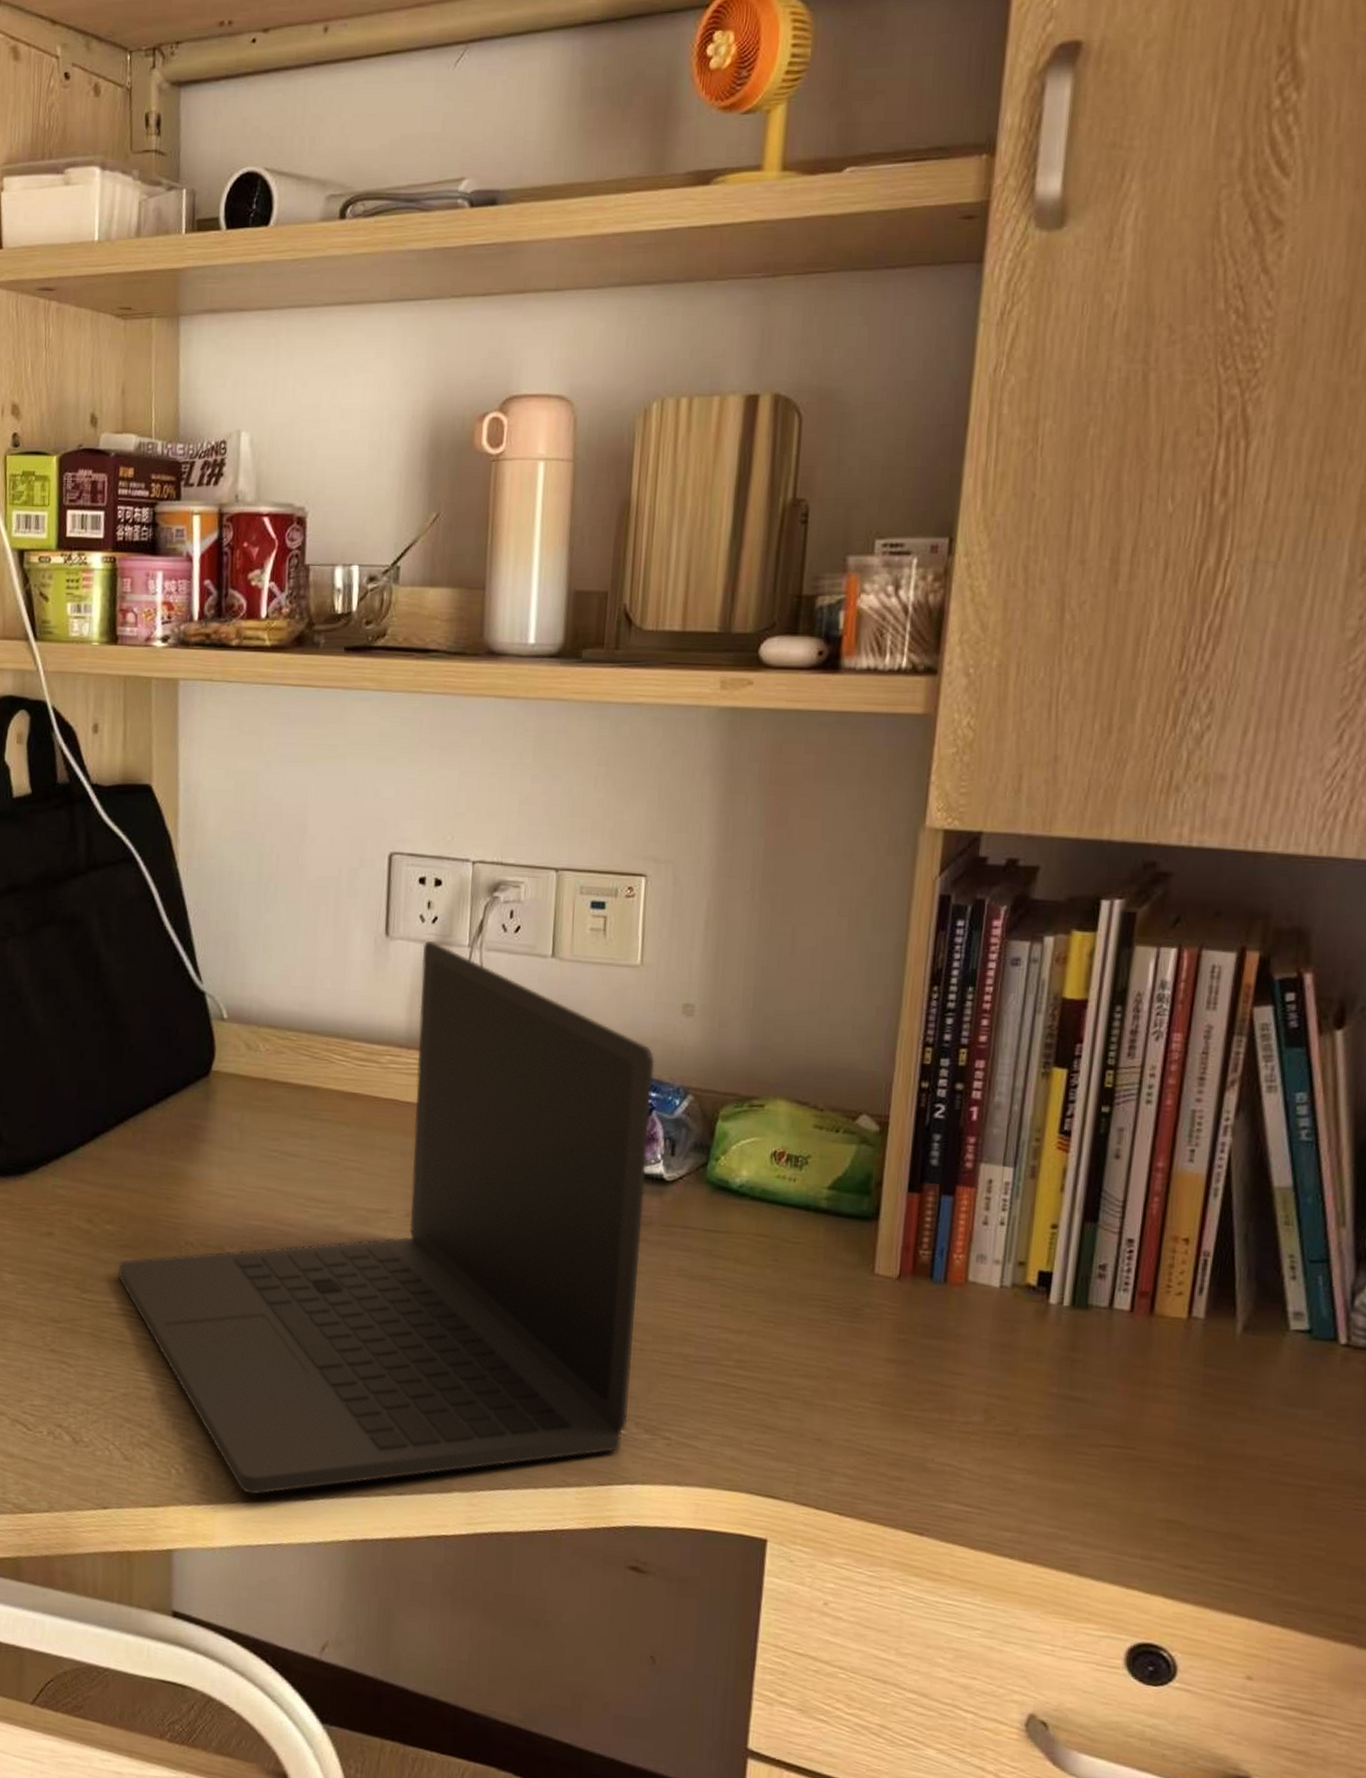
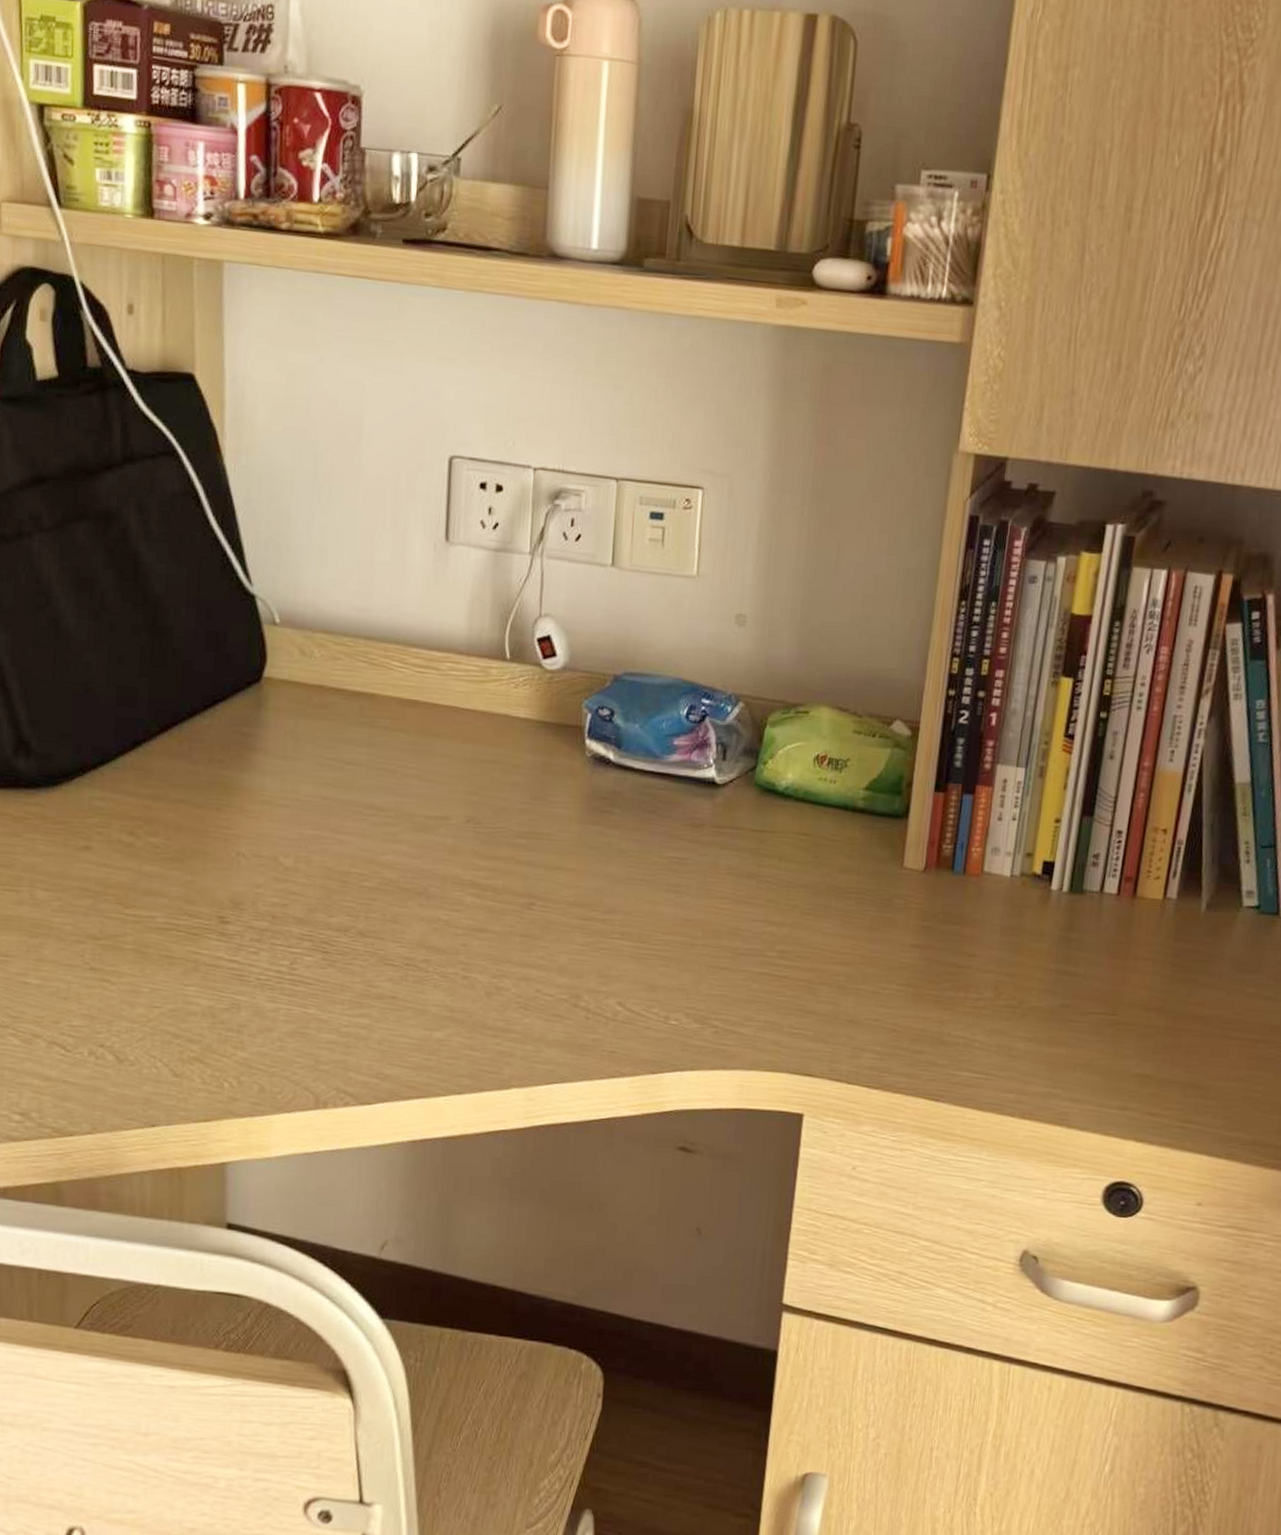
laptop: present [118,941,655,1495] -> none [164,548,709,1103]

